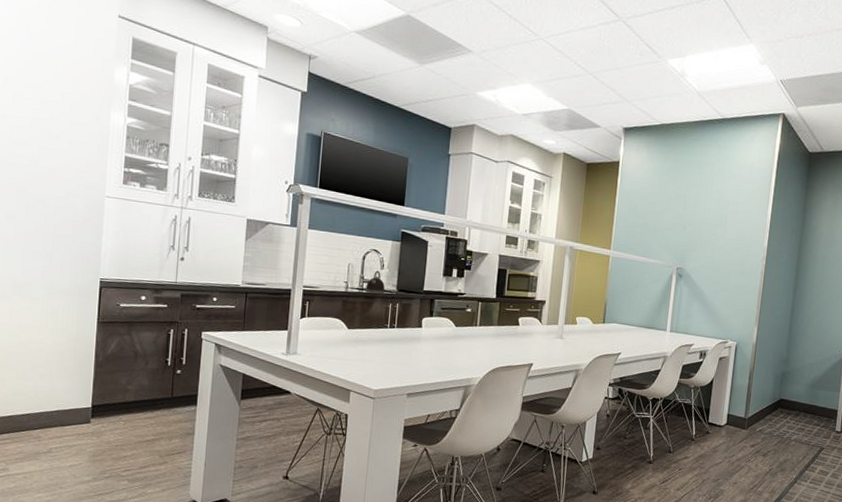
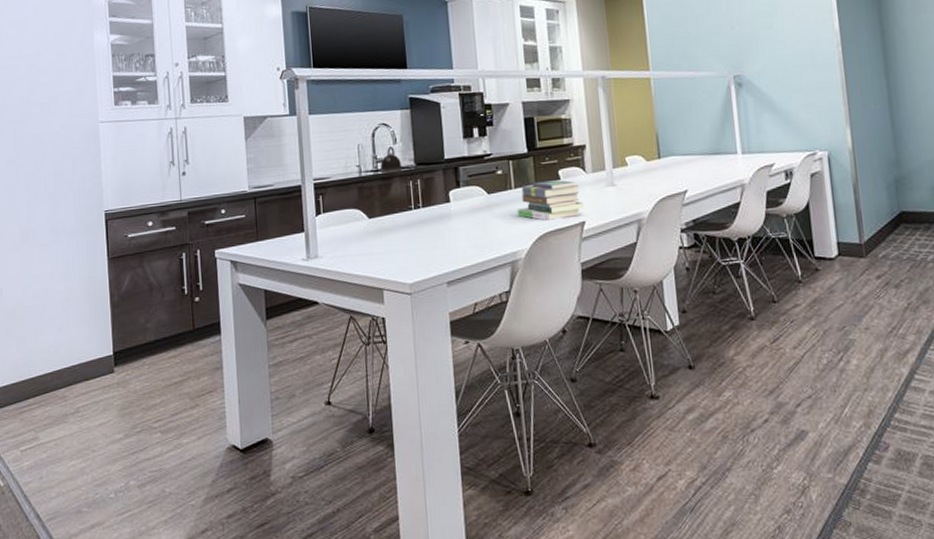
books: none [477,324,535,358] -> present [517,180,585,221]

